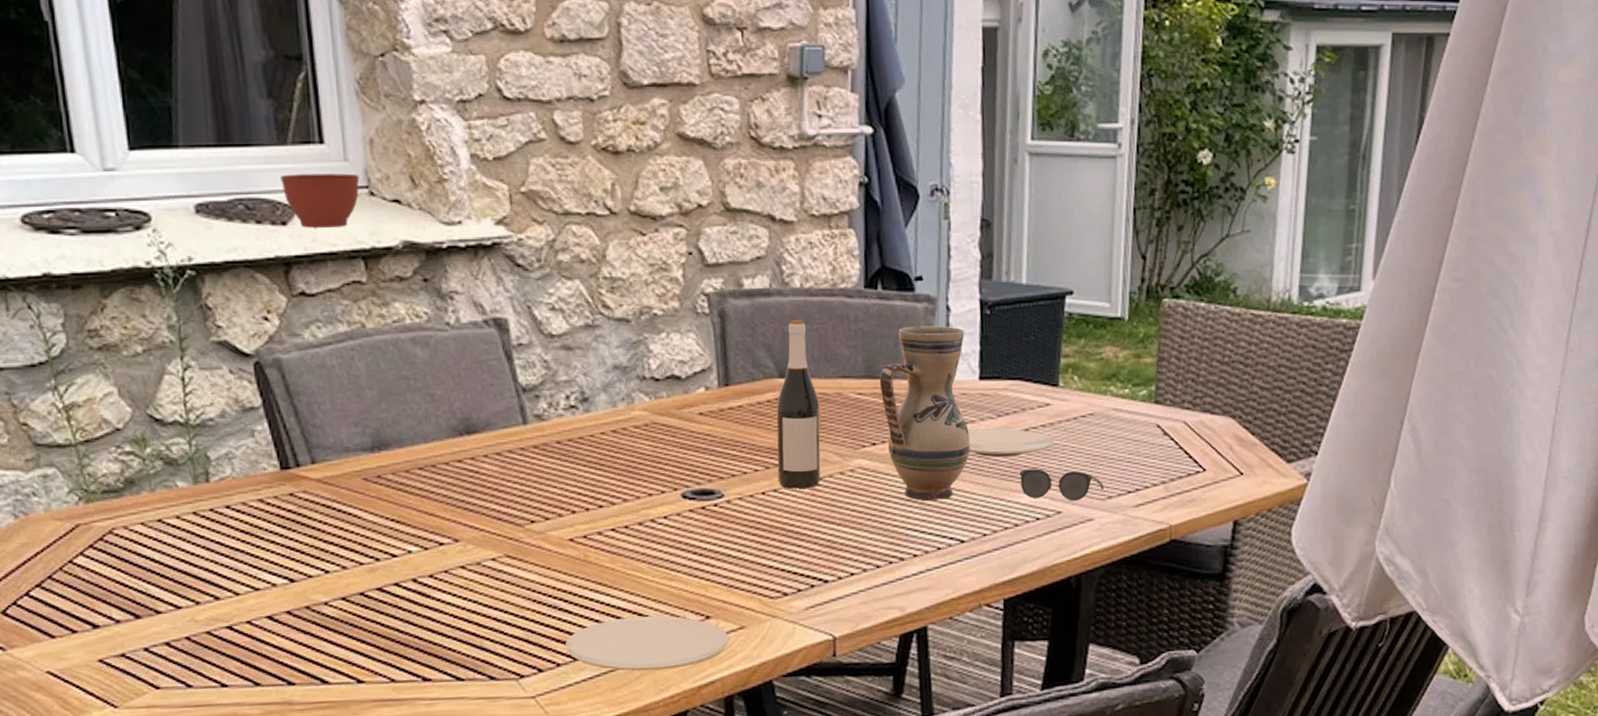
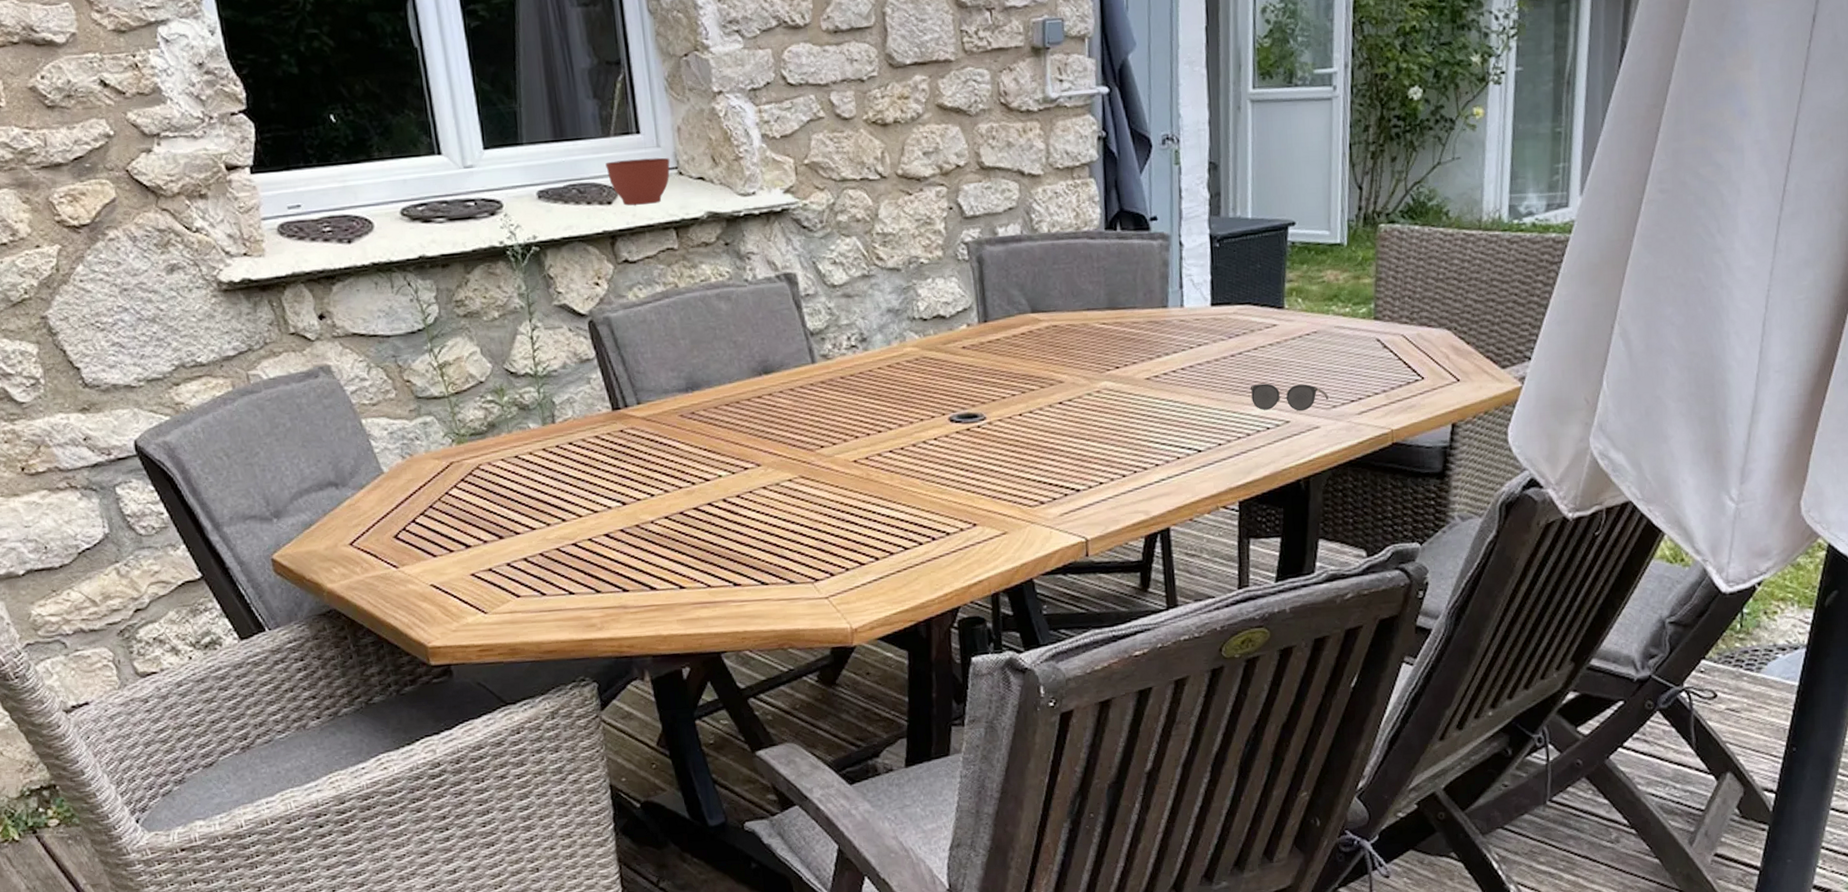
plate: present [566,615,729,672] -> none [853,524,994,574]
wine bottle: present [776,319,821,489] -> none [1030,260,1071,410]
pitcher: present [879,325,971,502] -> none [1120,259,1205,416]
plate: present [968,428,1055,458] -> none [1202,348,1282,375]

